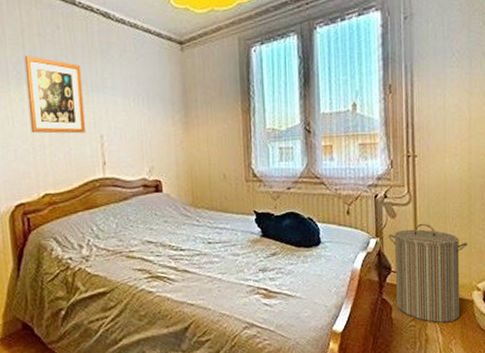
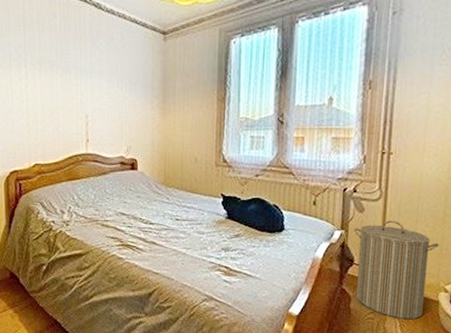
wall art: present [24,55,86,134] -> none [24,41,74,113]

